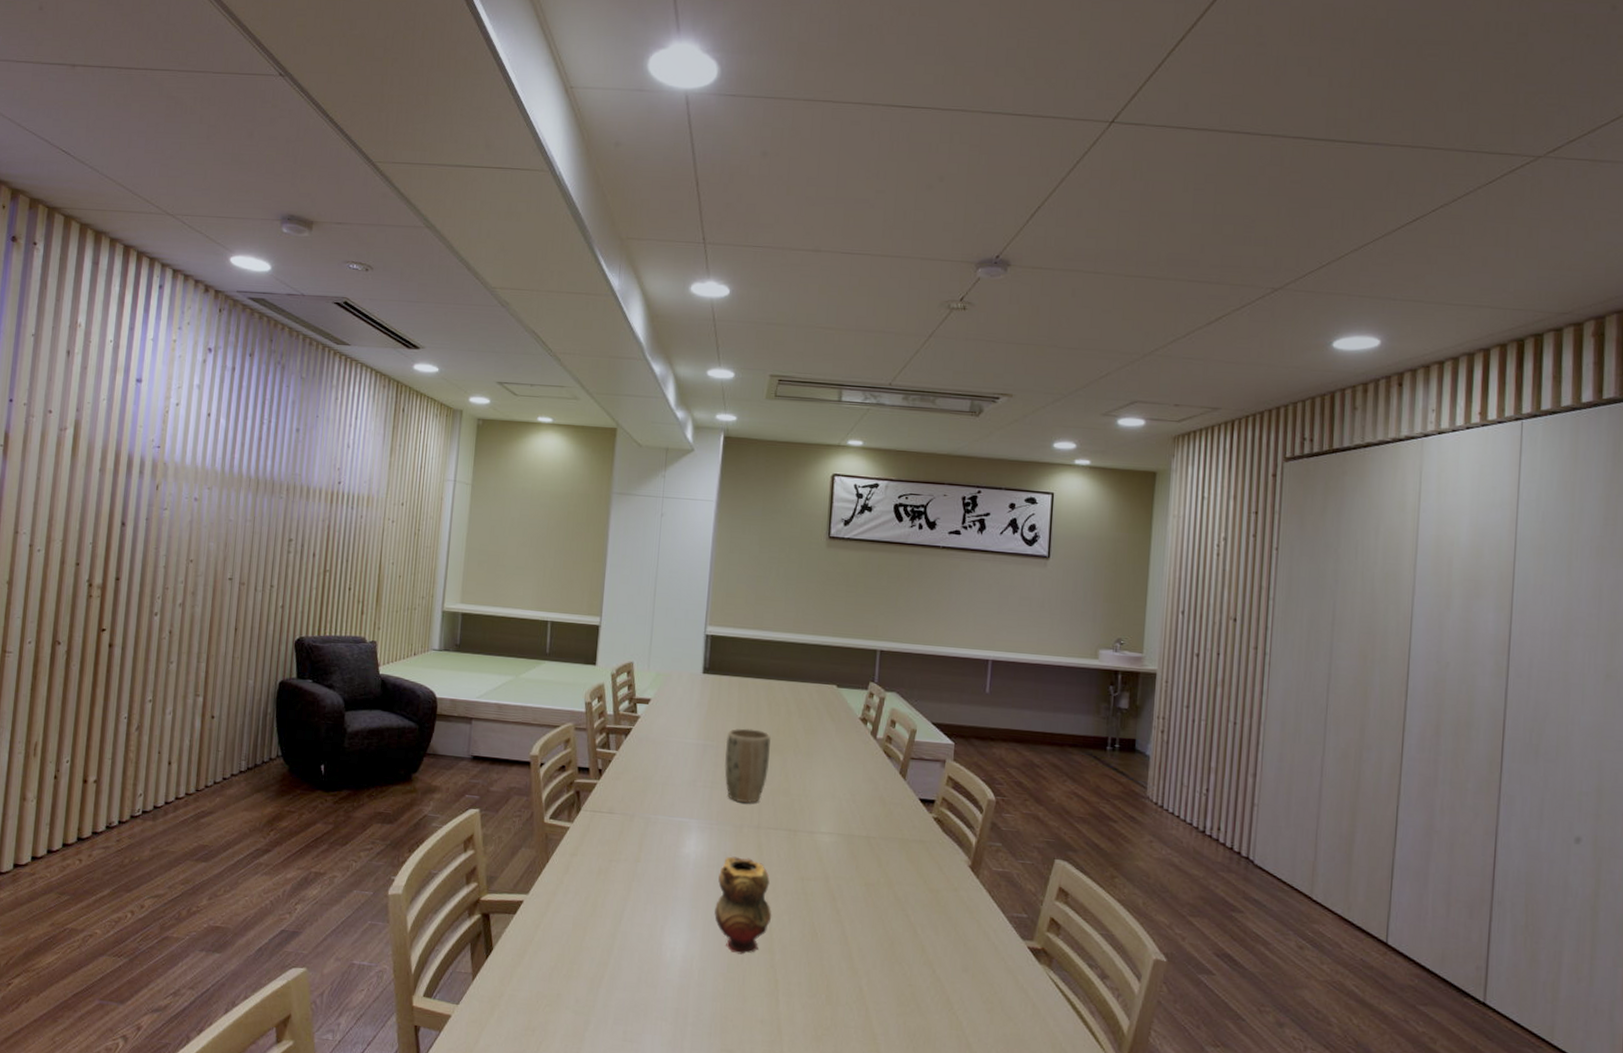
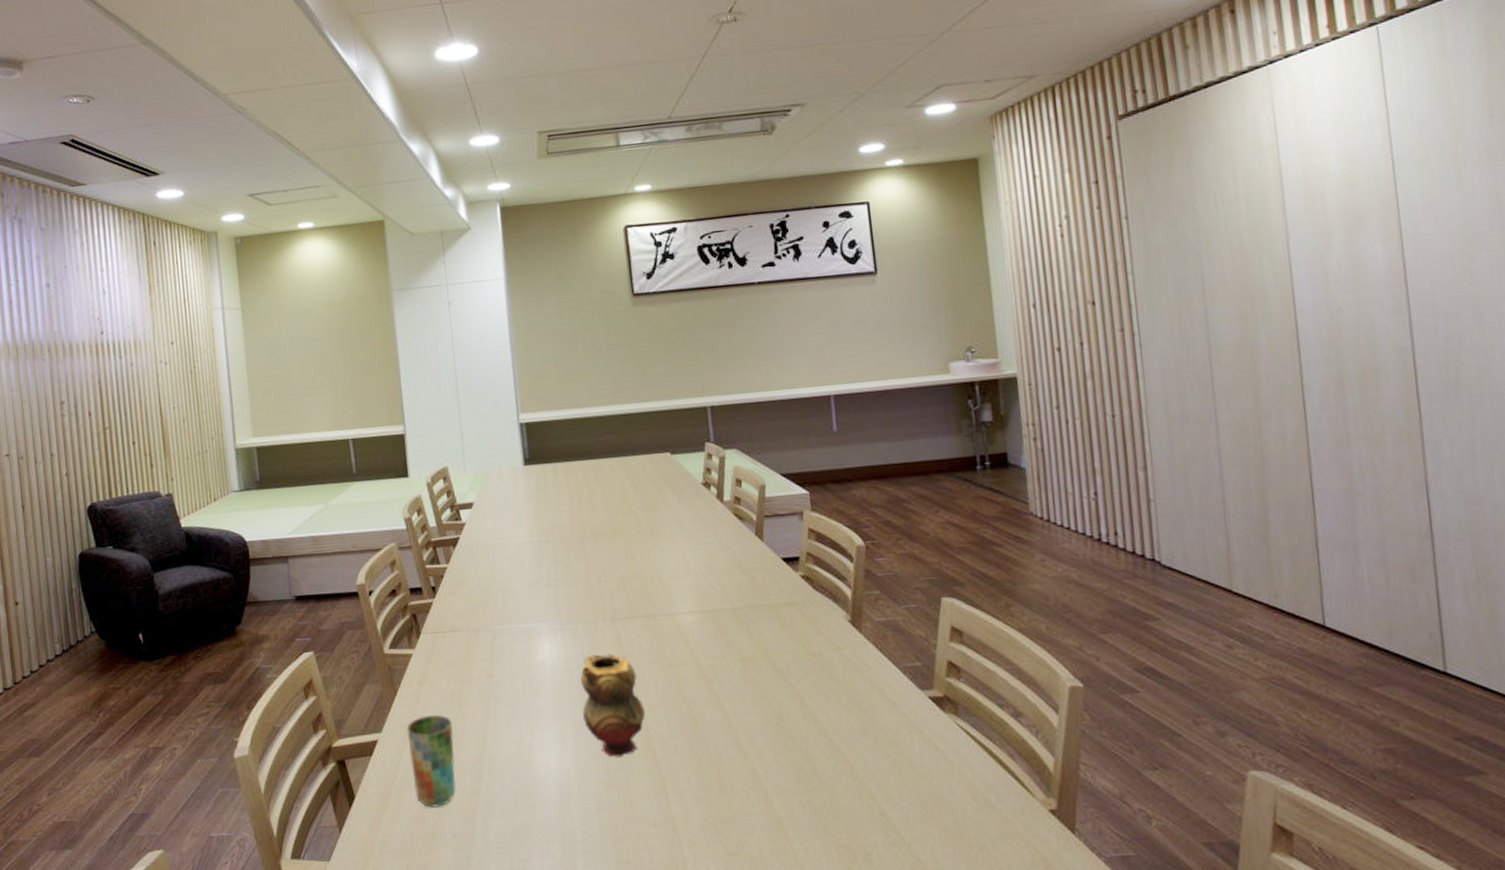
cup: none [549,885,594,972] -> present [406,715,456,808]
plant pot: present [724,728,772,803] -> none [562,515,614,597]

